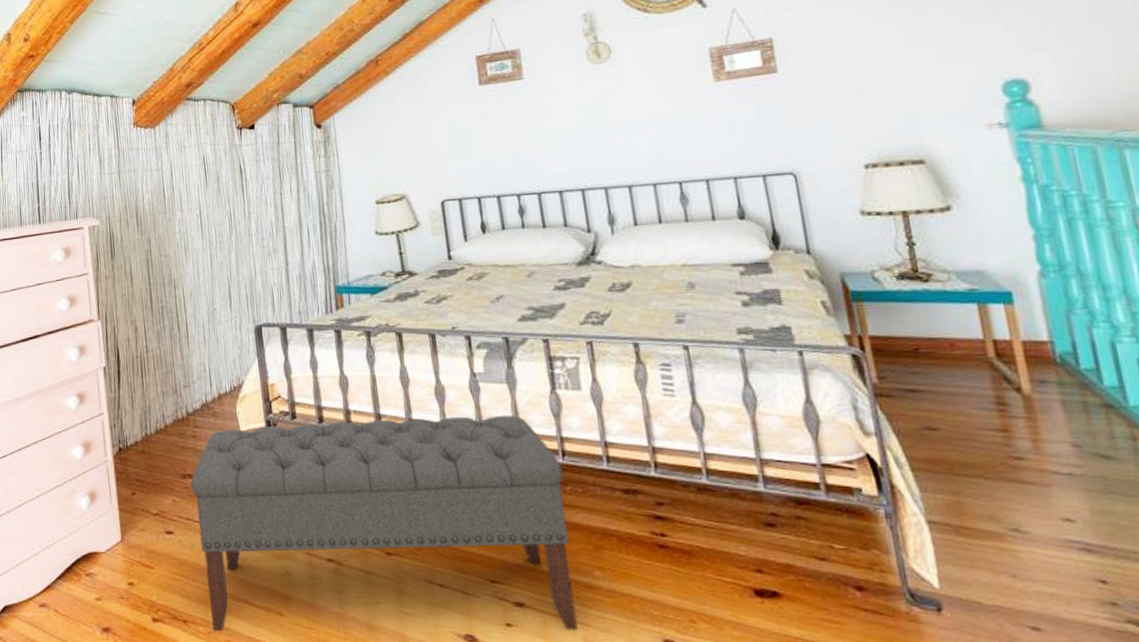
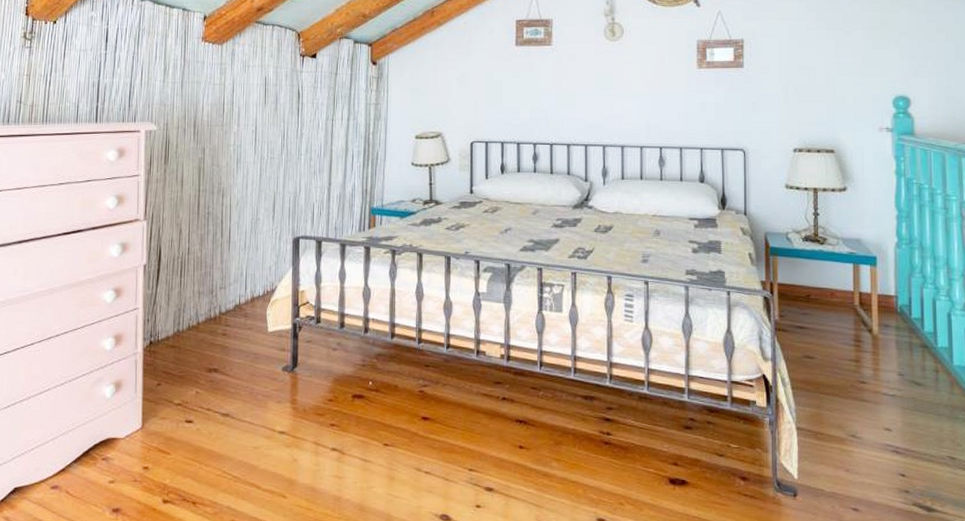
bench: present [190,414,578,632] -> none [215,327,538,512]

